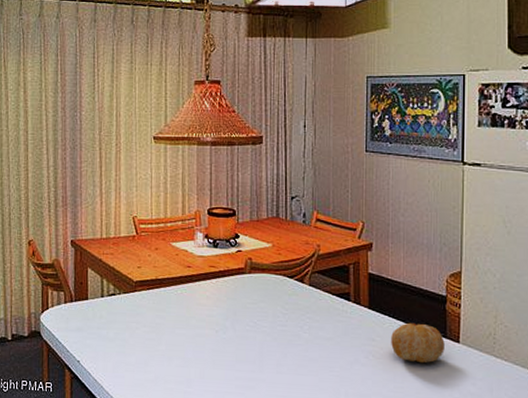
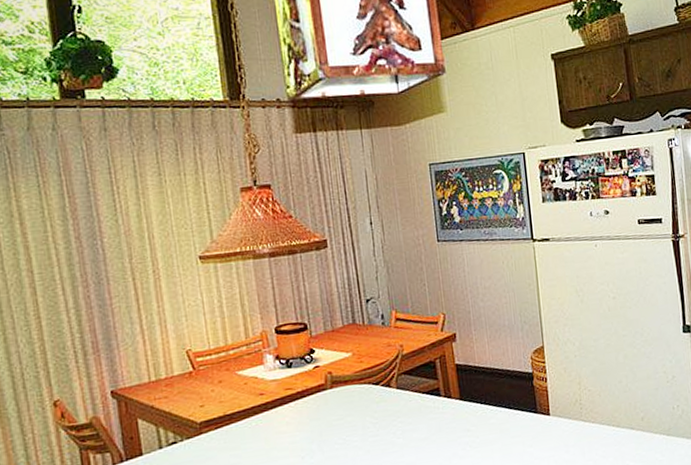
fruit: present [391,322,445,364] -> none [485,404,537,444]

